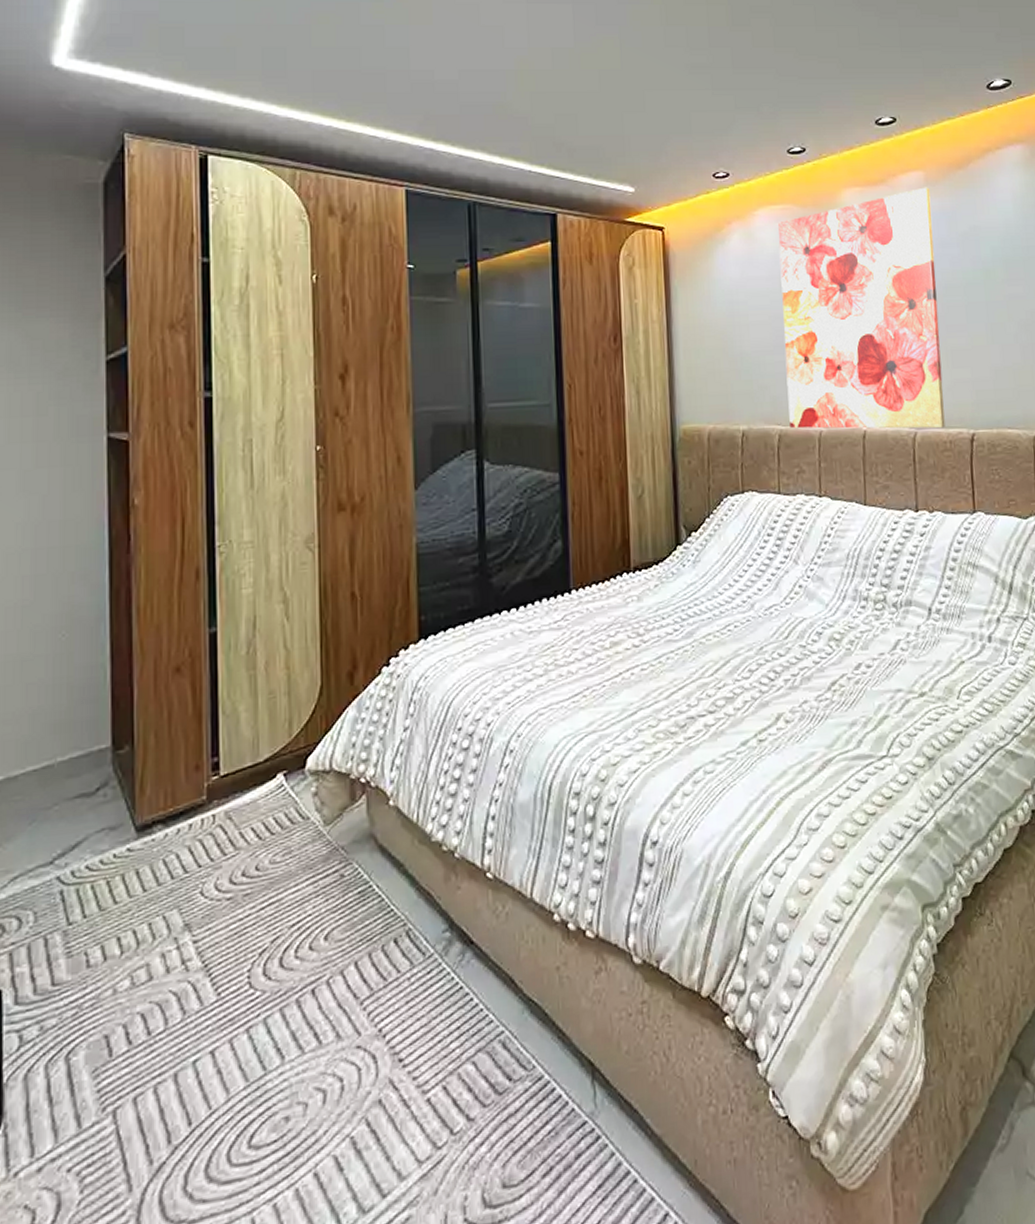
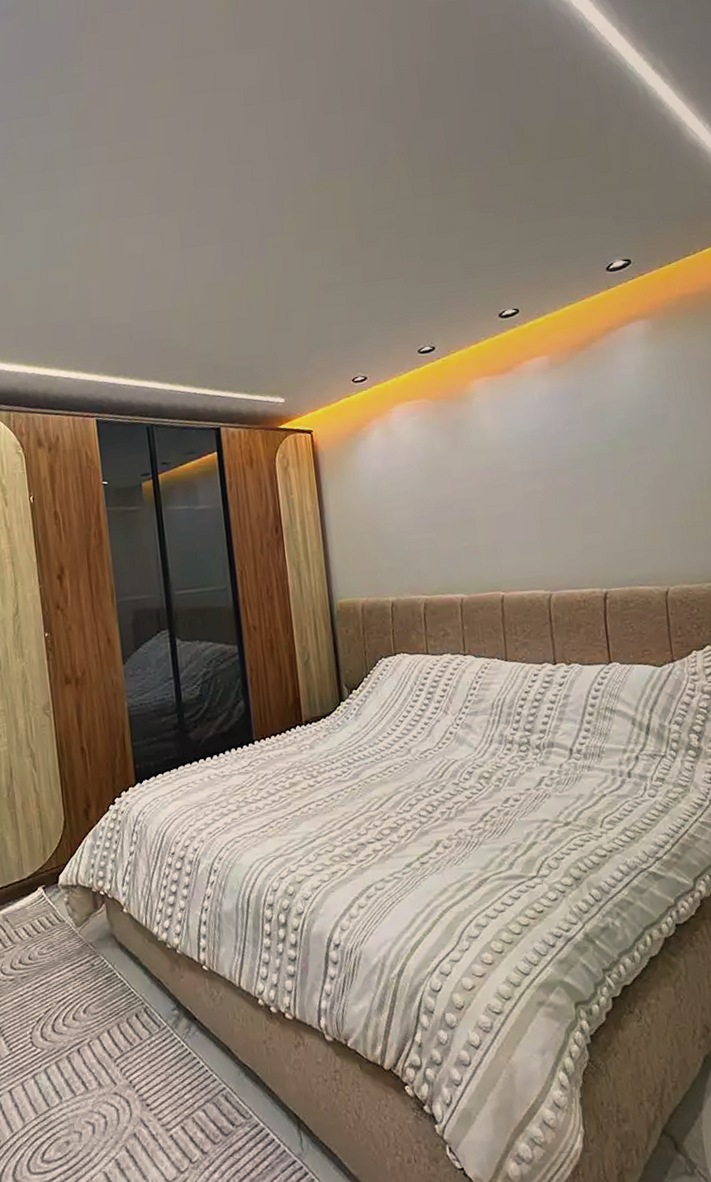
wall art: present [778,187,945,429] -> none [413,370,579,597]

